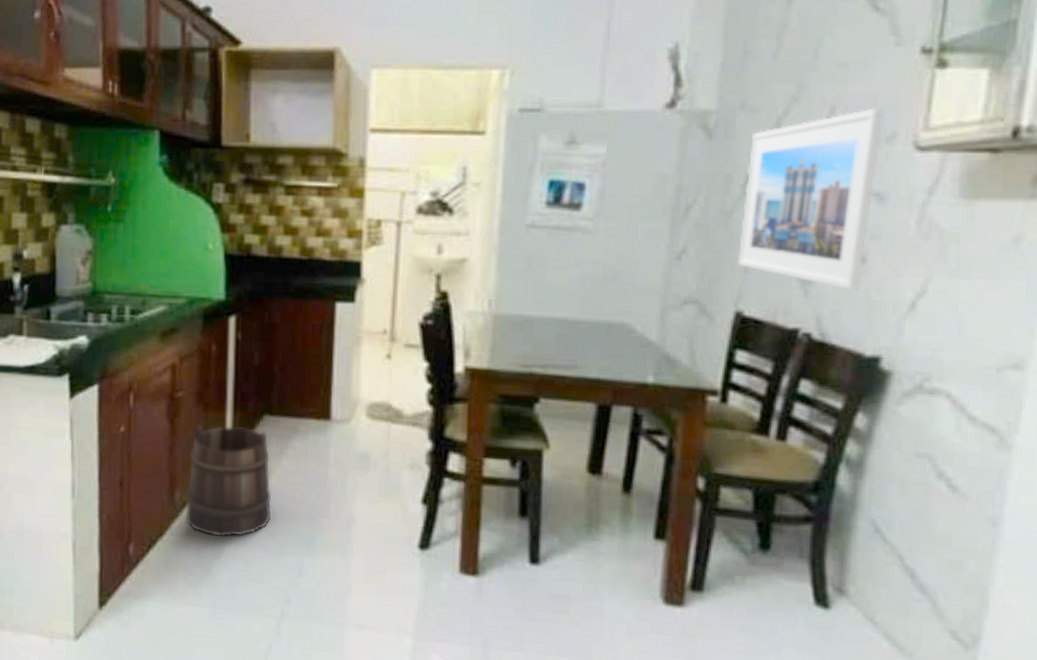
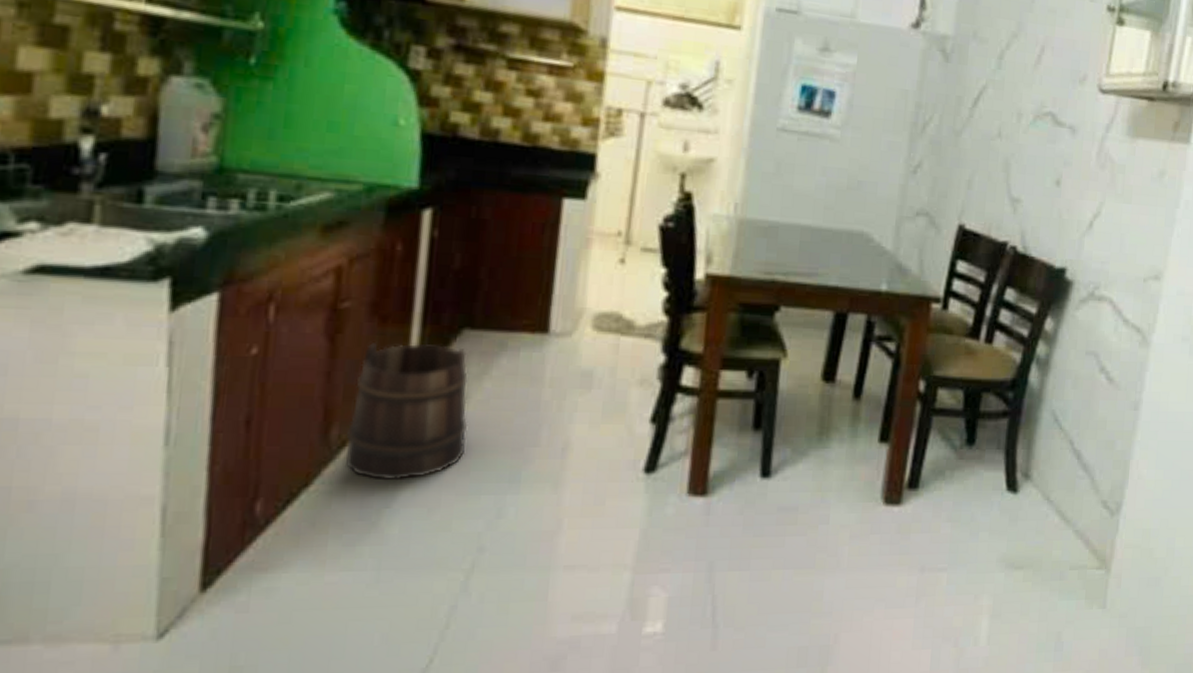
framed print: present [737,108,883,289] -> none [962,52,1079,209]

